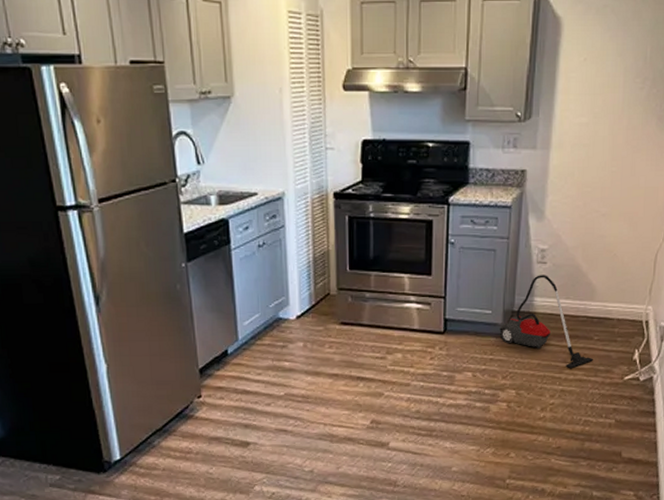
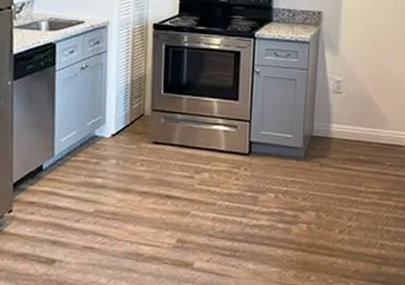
vacuum cleaner: present [499,275,594,369] -> none [300,103,387,193]

